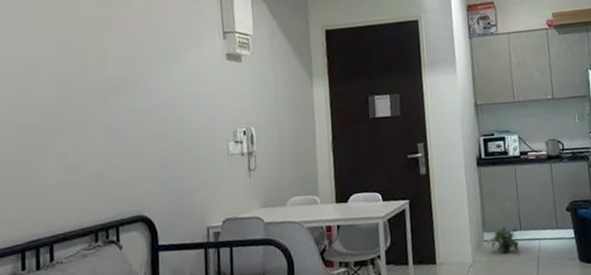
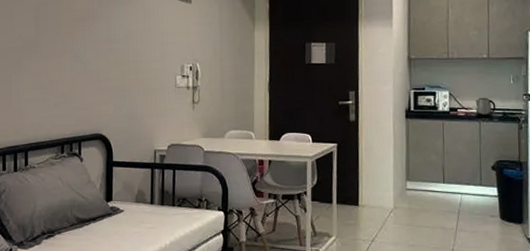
potted plant: present [485,225,522,254] -> none [408,177,445,204]

